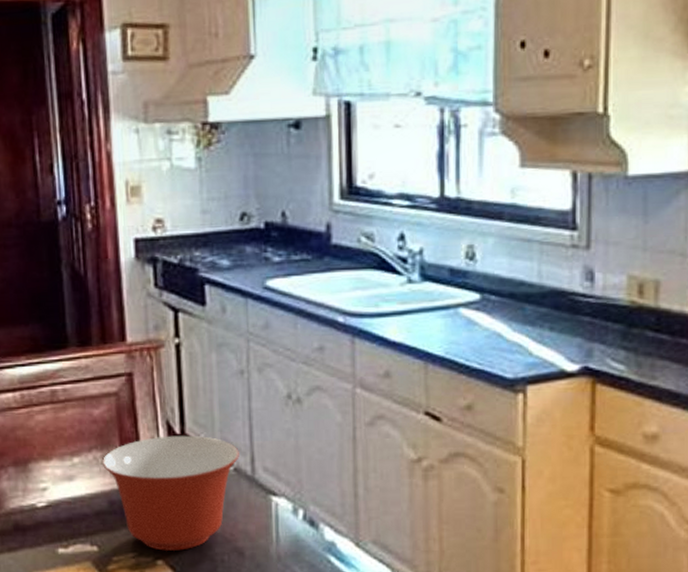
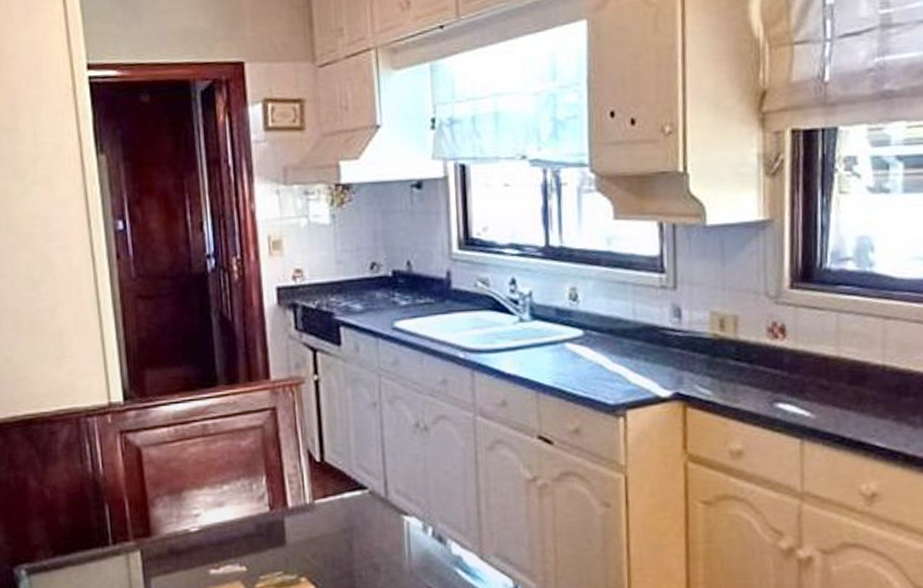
mixing bowl: present [103,435,239,551] -> none [250,462,374,569]

